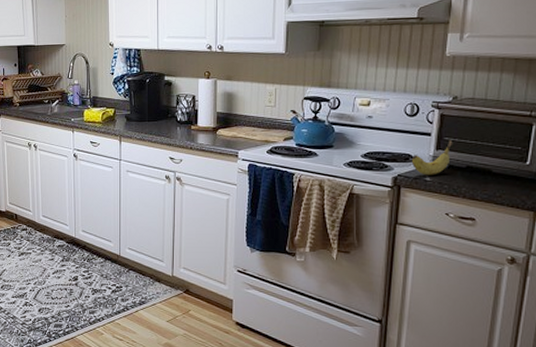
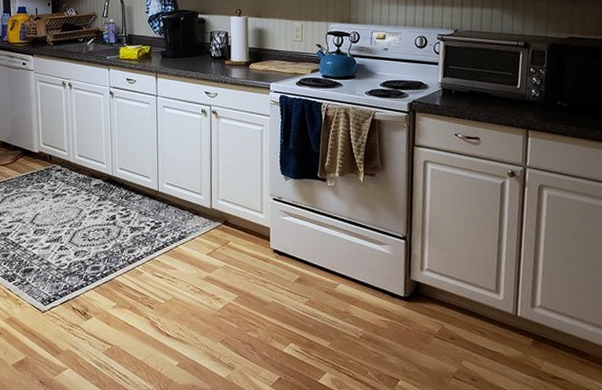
fruit: present [411,140,453,175] -> none [423,68,457,101]

